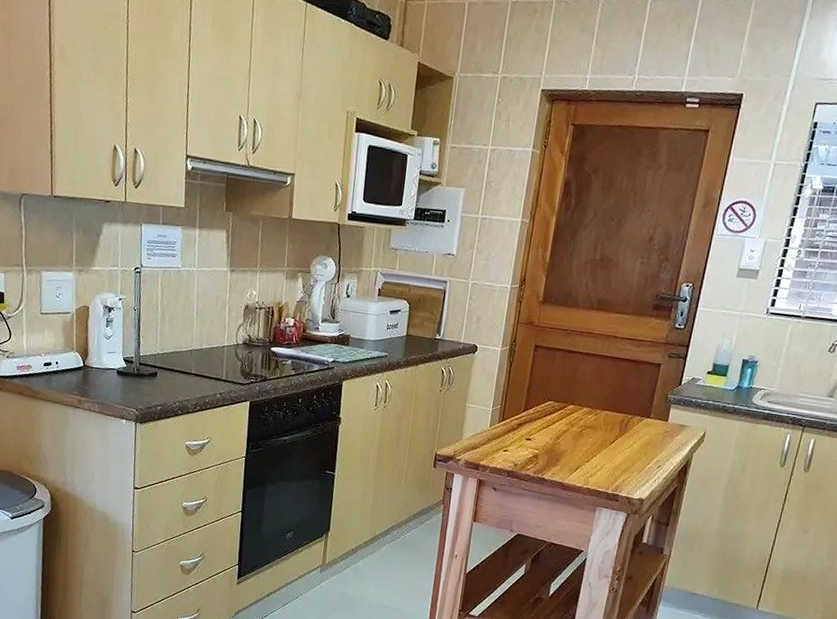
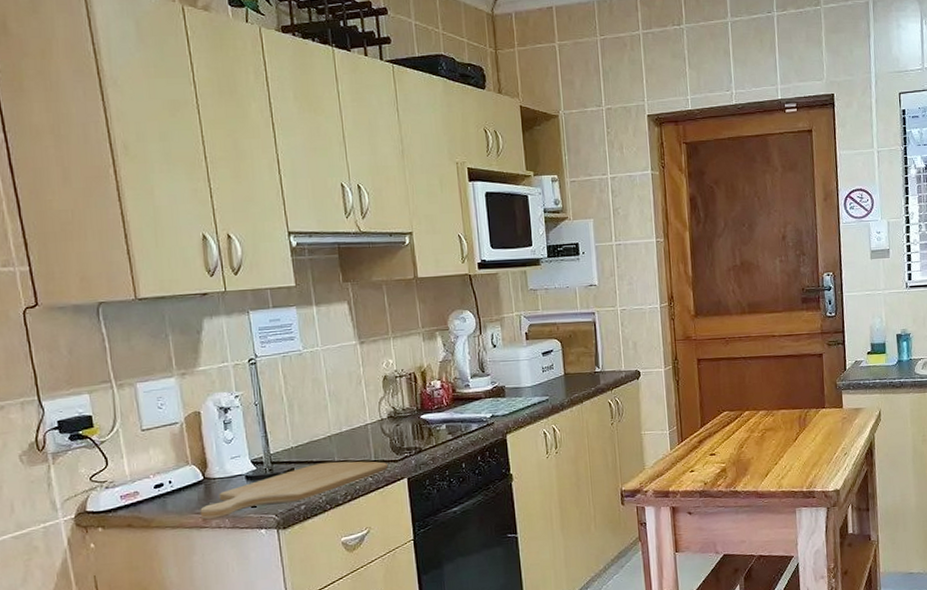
chopping board: none [76,372,236,403] -> present [200,461,389,520]

